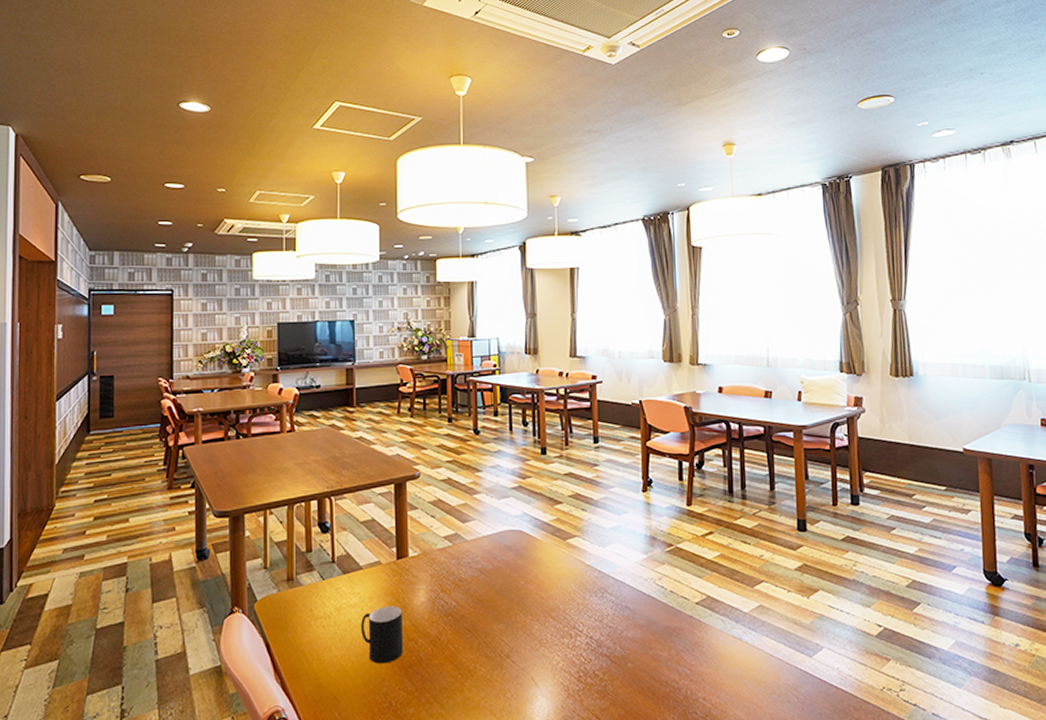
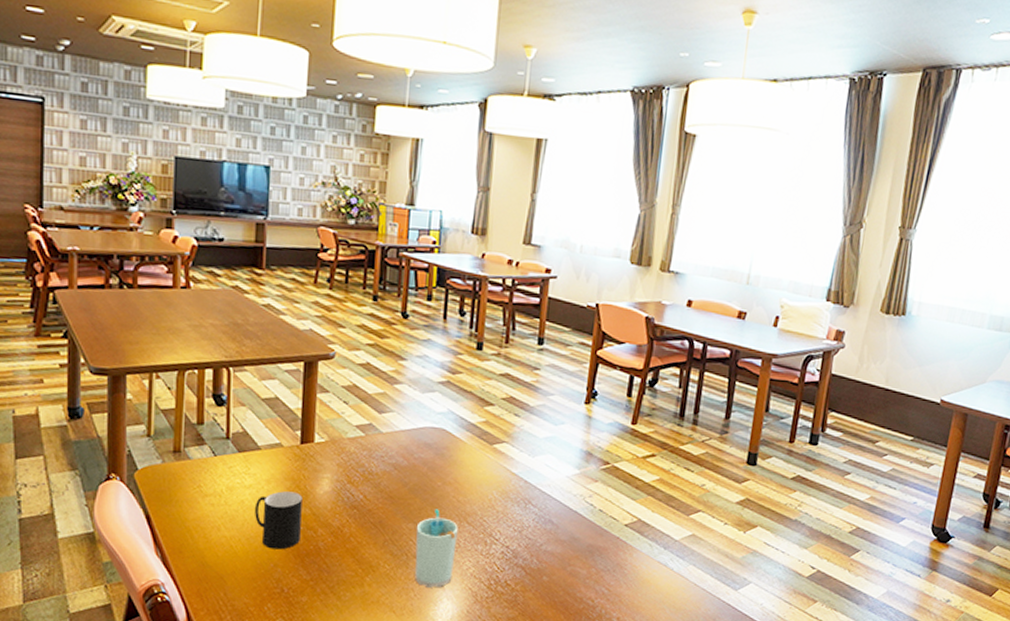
cup: none [506,607,545,686] -> present [415,509,458,588]

